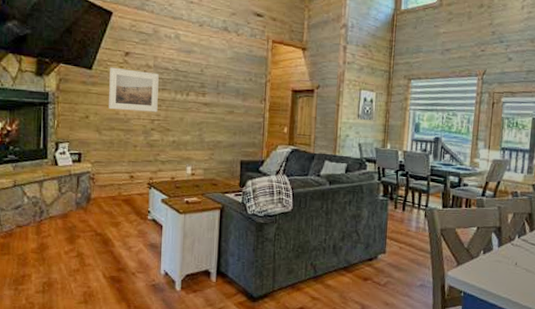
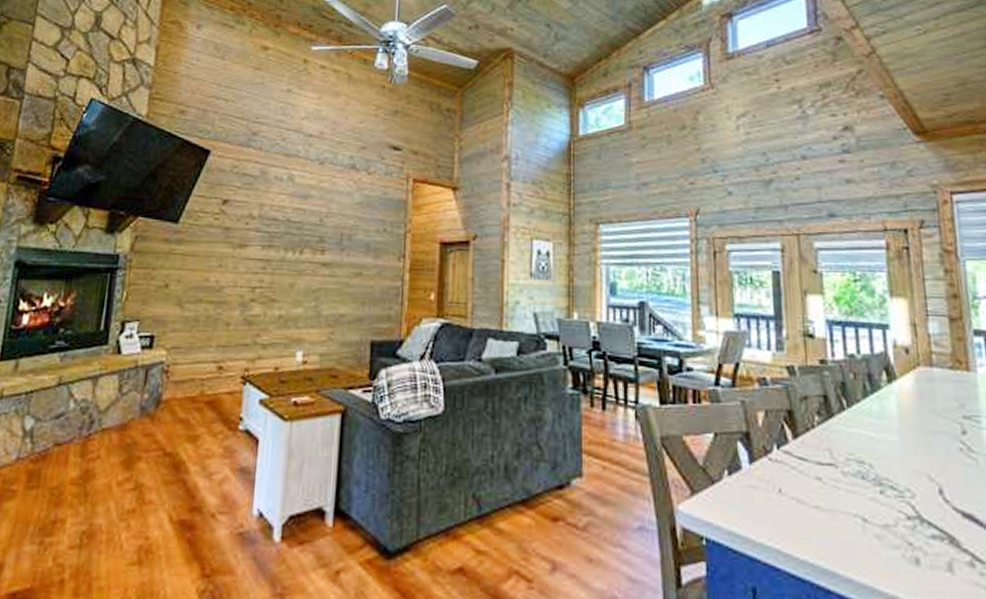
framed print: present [108,67,159,112] -> none [195,219,265,277]

